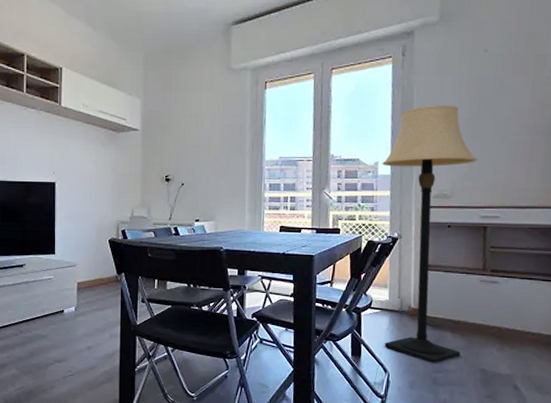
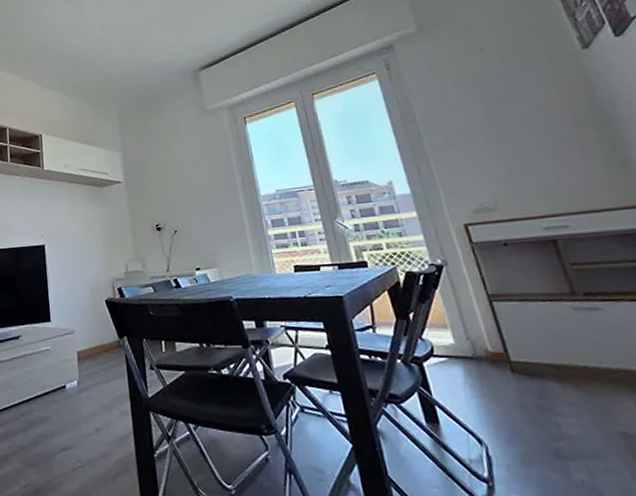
lamp: present [382,105,478,363] -> none [397,109,582,427]

